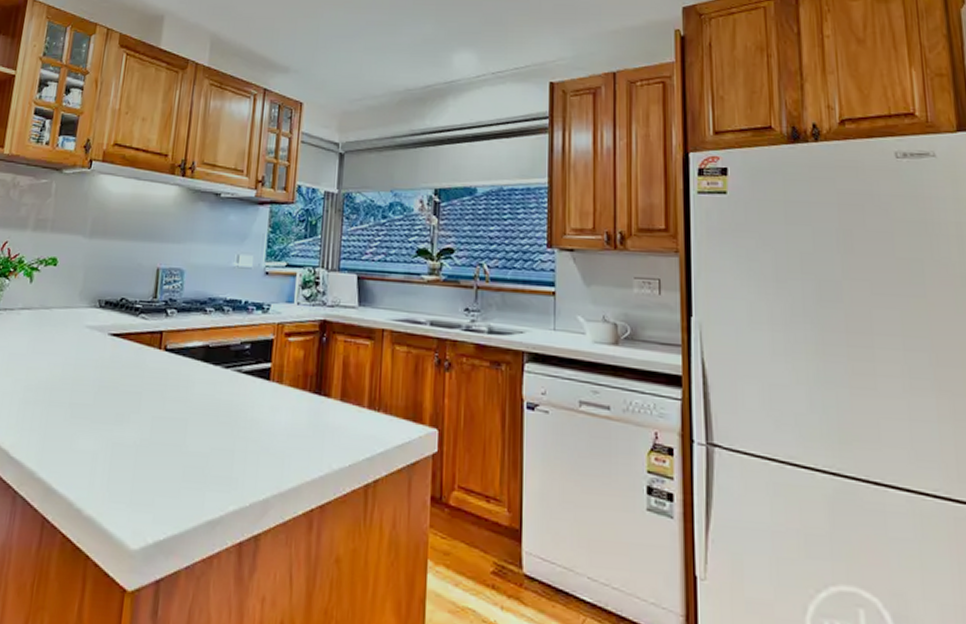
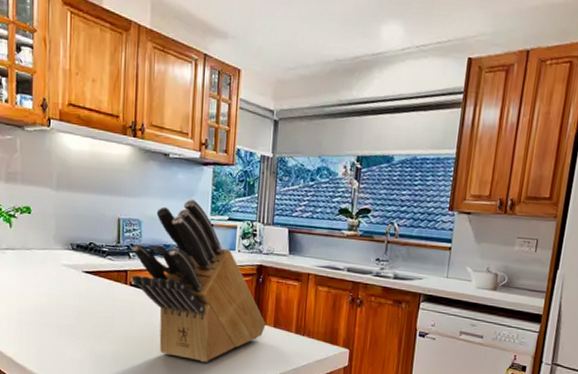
knife block: none [167,243,331,451] -> present [131,199,266,362]

